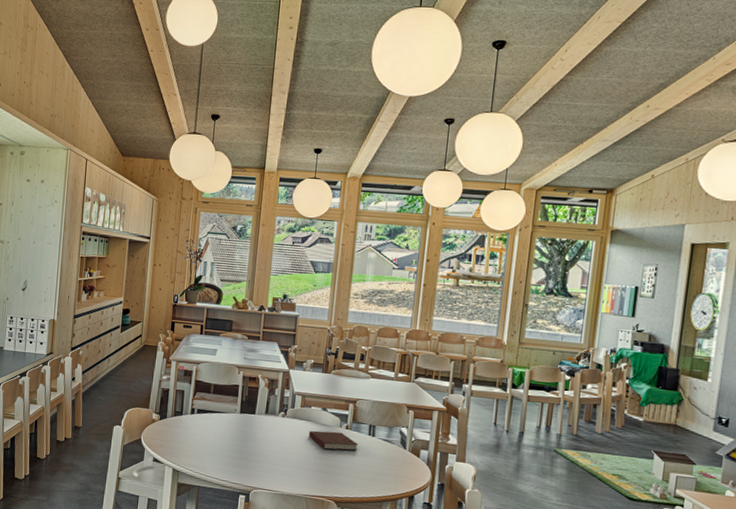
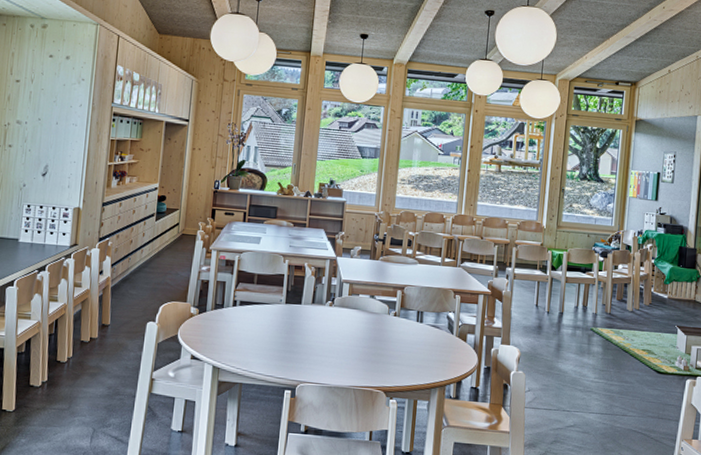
notebook: present [308,430,359,451] -> none [356,319,407,338]

